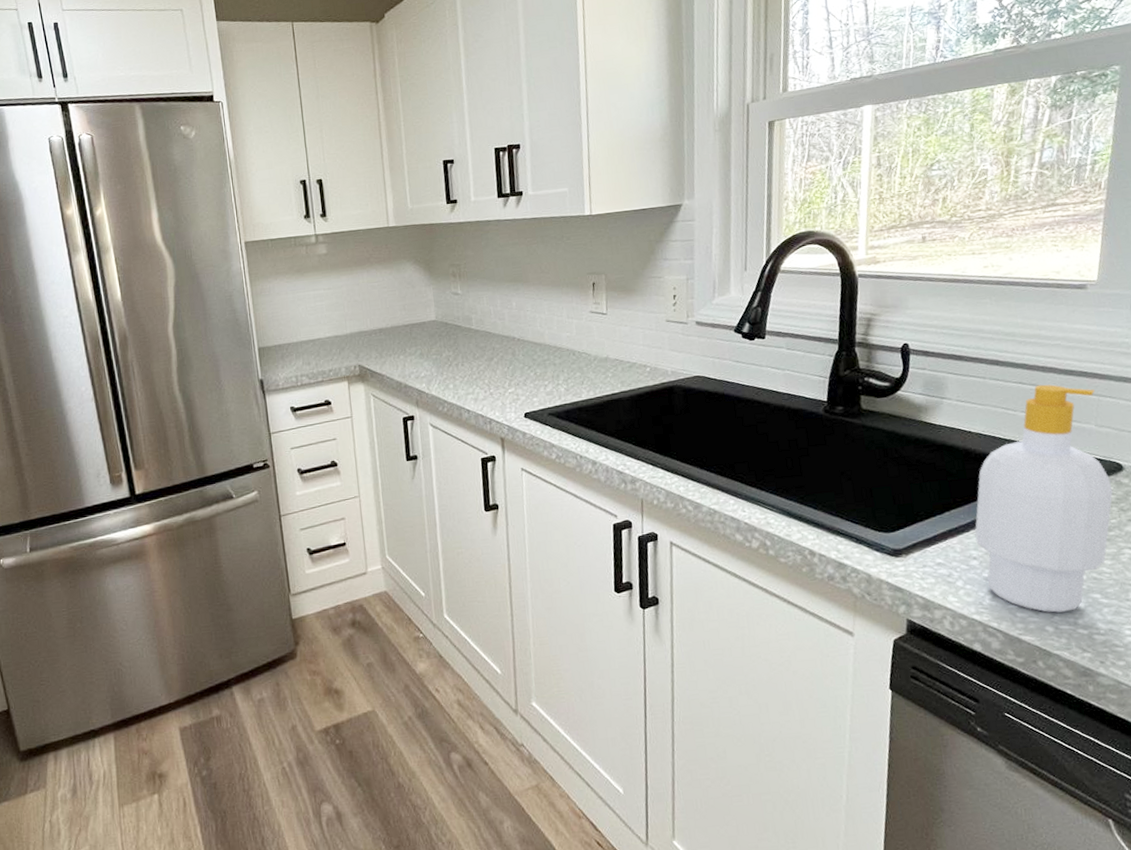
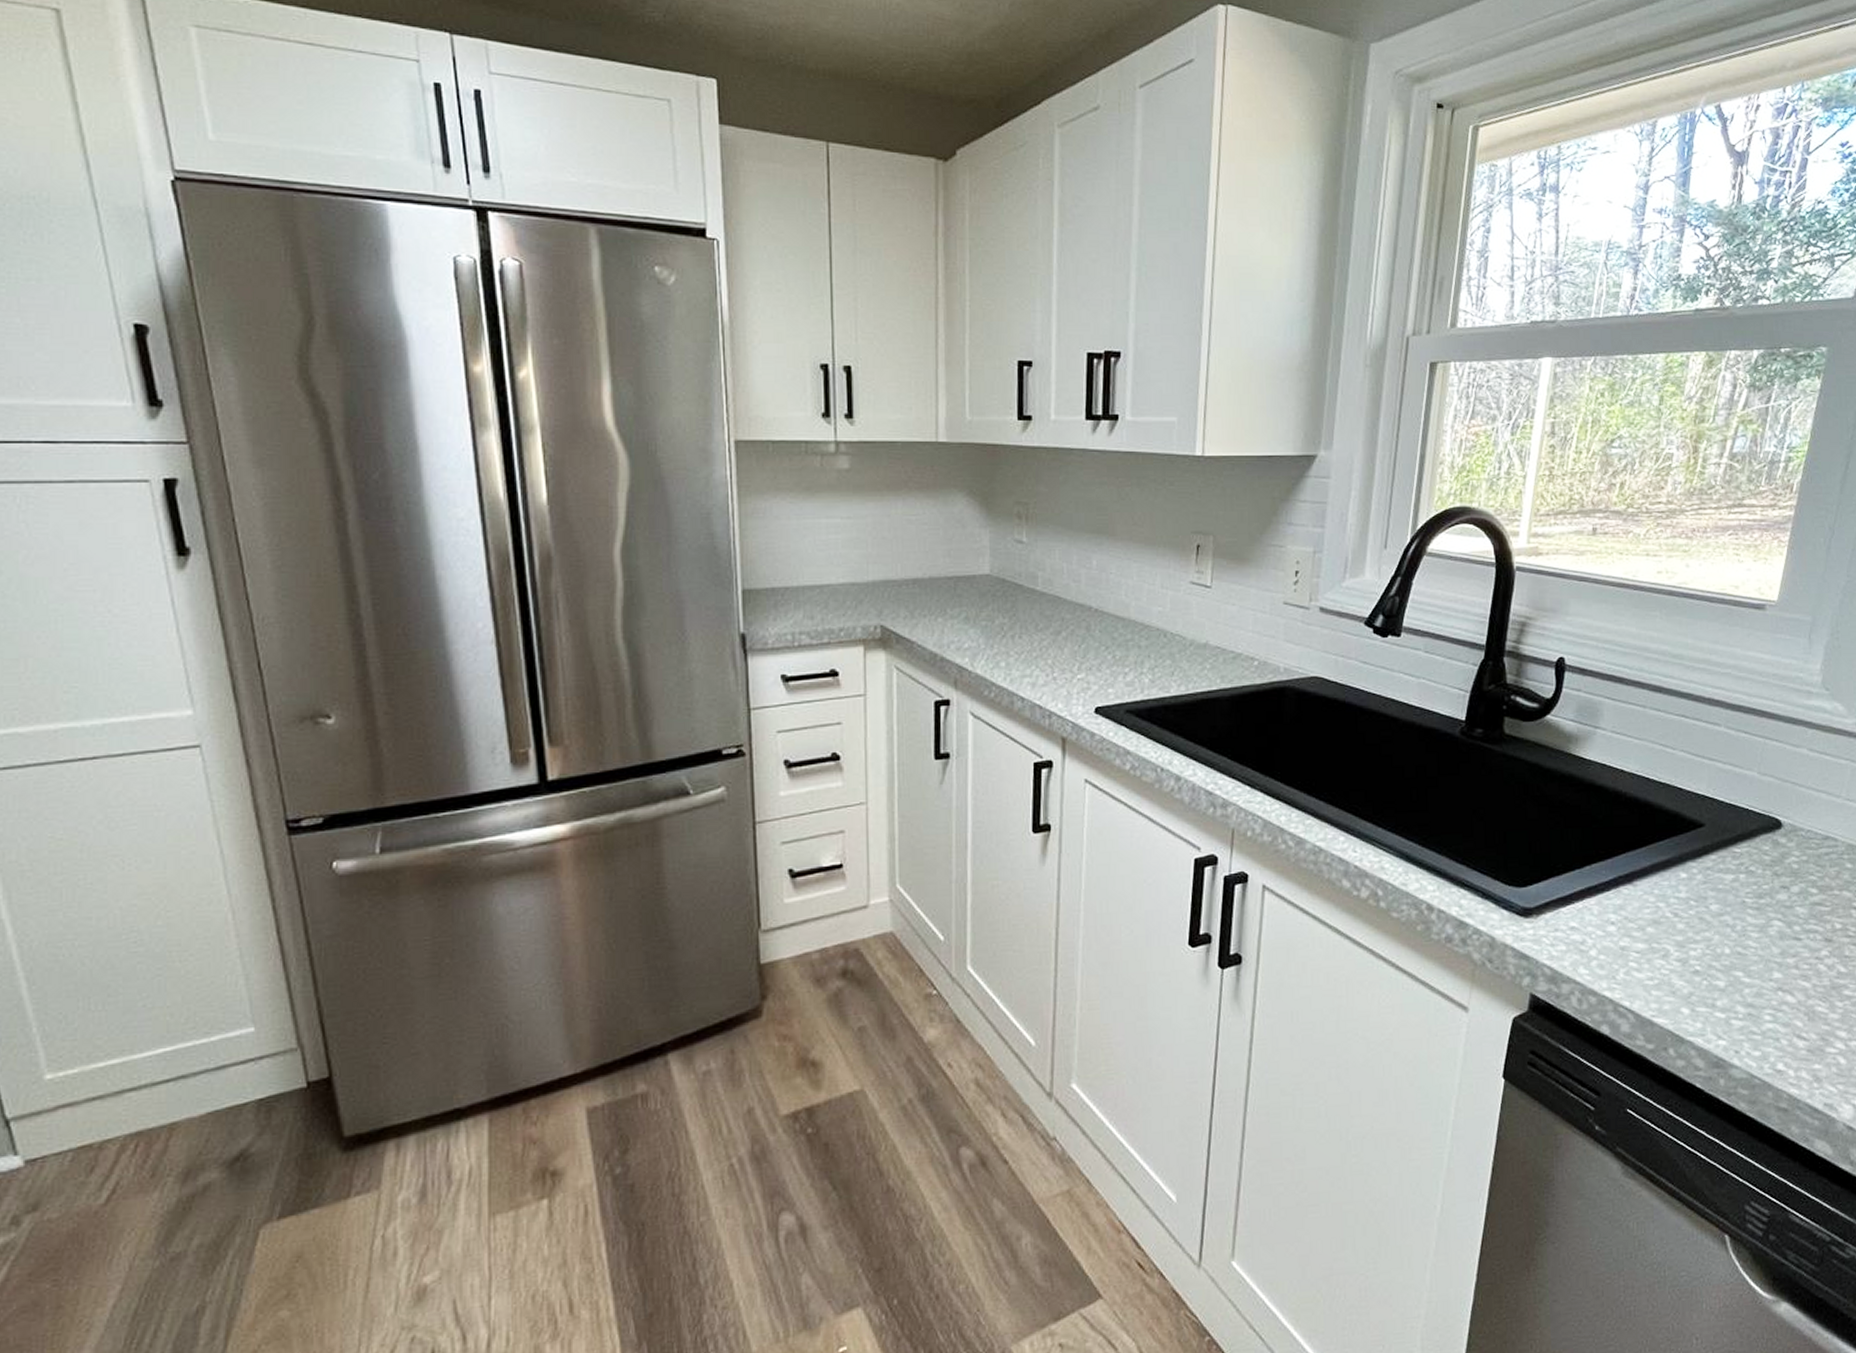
soap bottle: present [974,384,1113,613] -> none [1615,720,1769,992]

